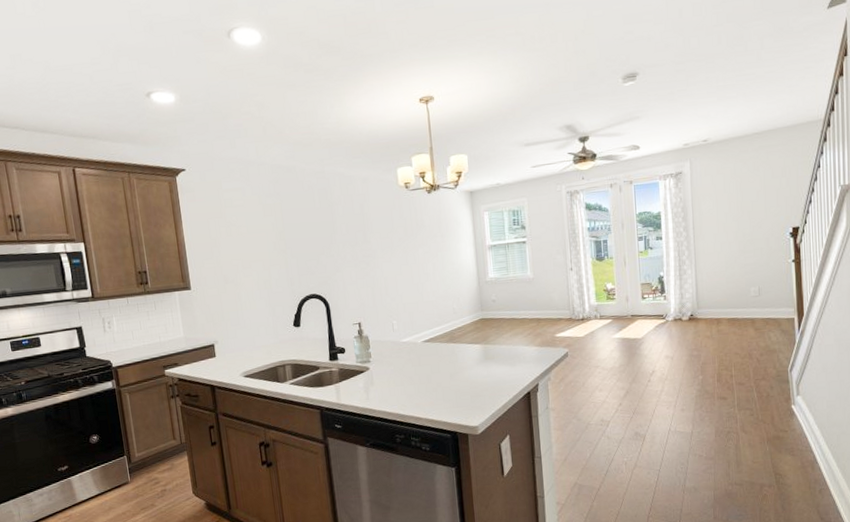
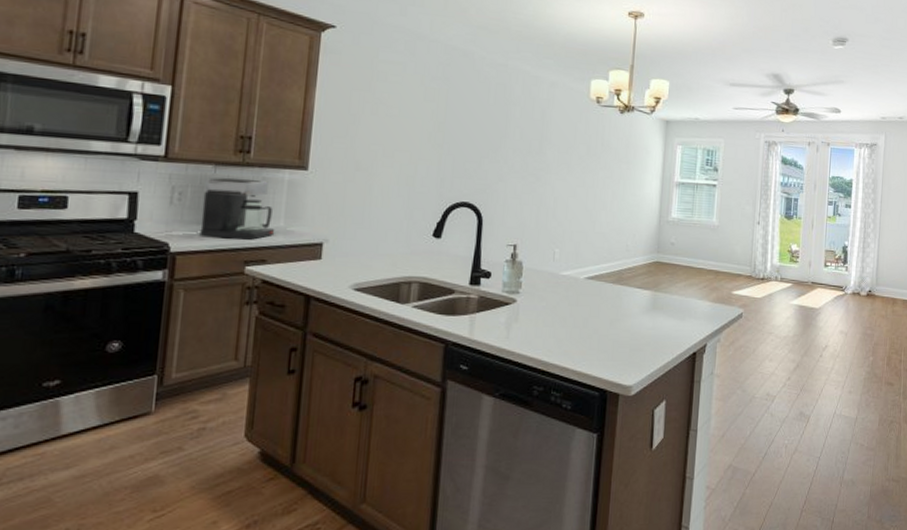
coffee maker: none [123,303,179,353] -> present [199,177,275,240]

